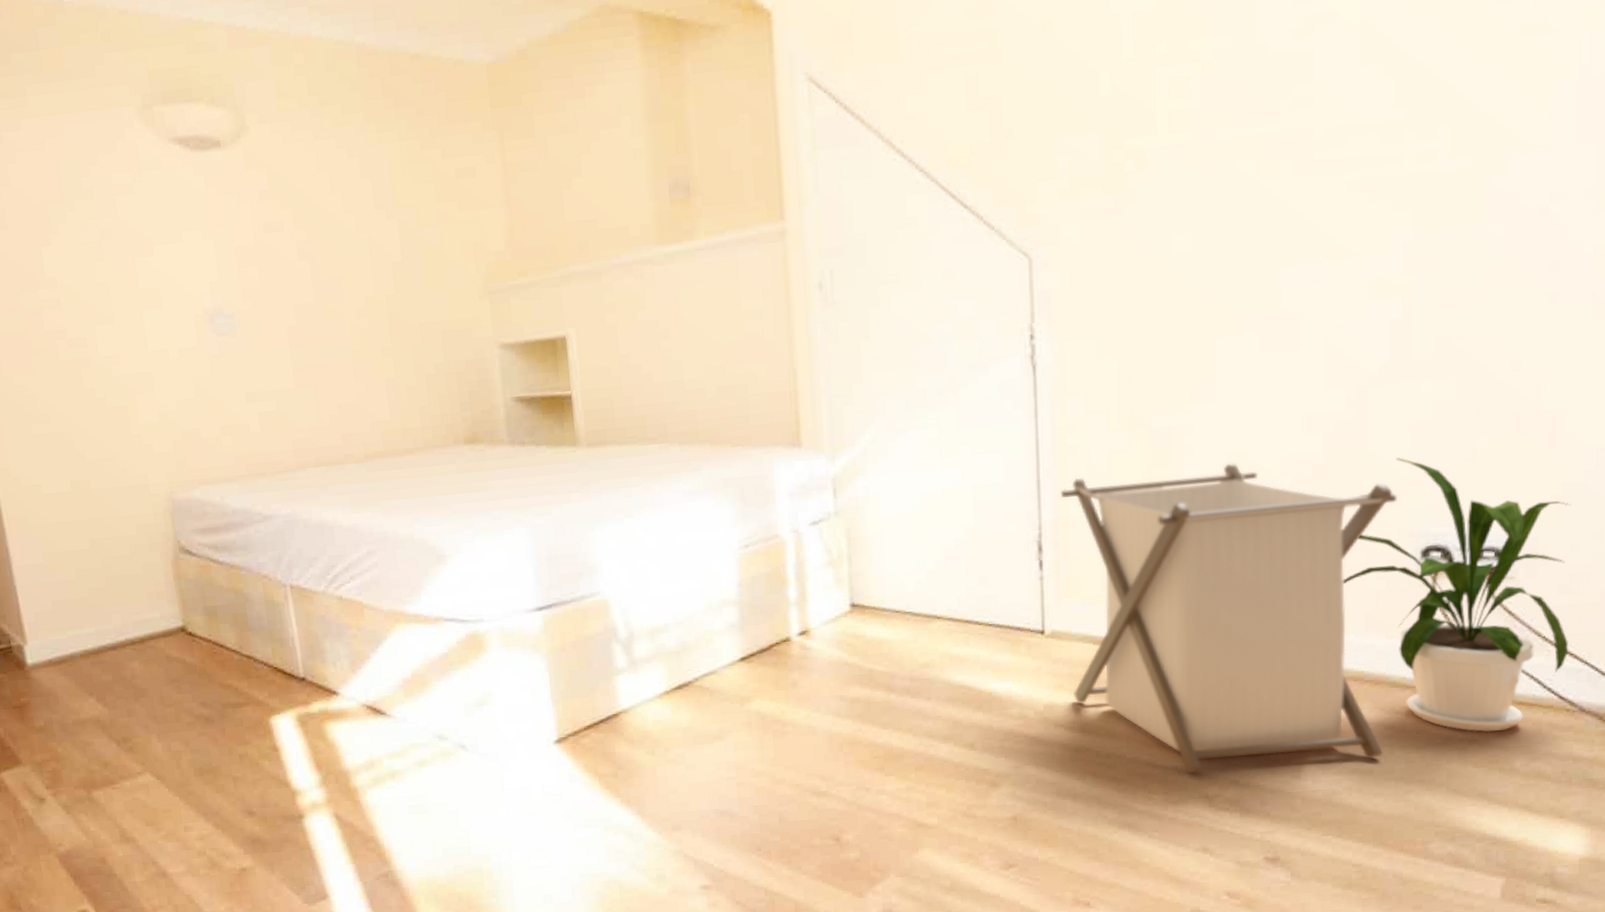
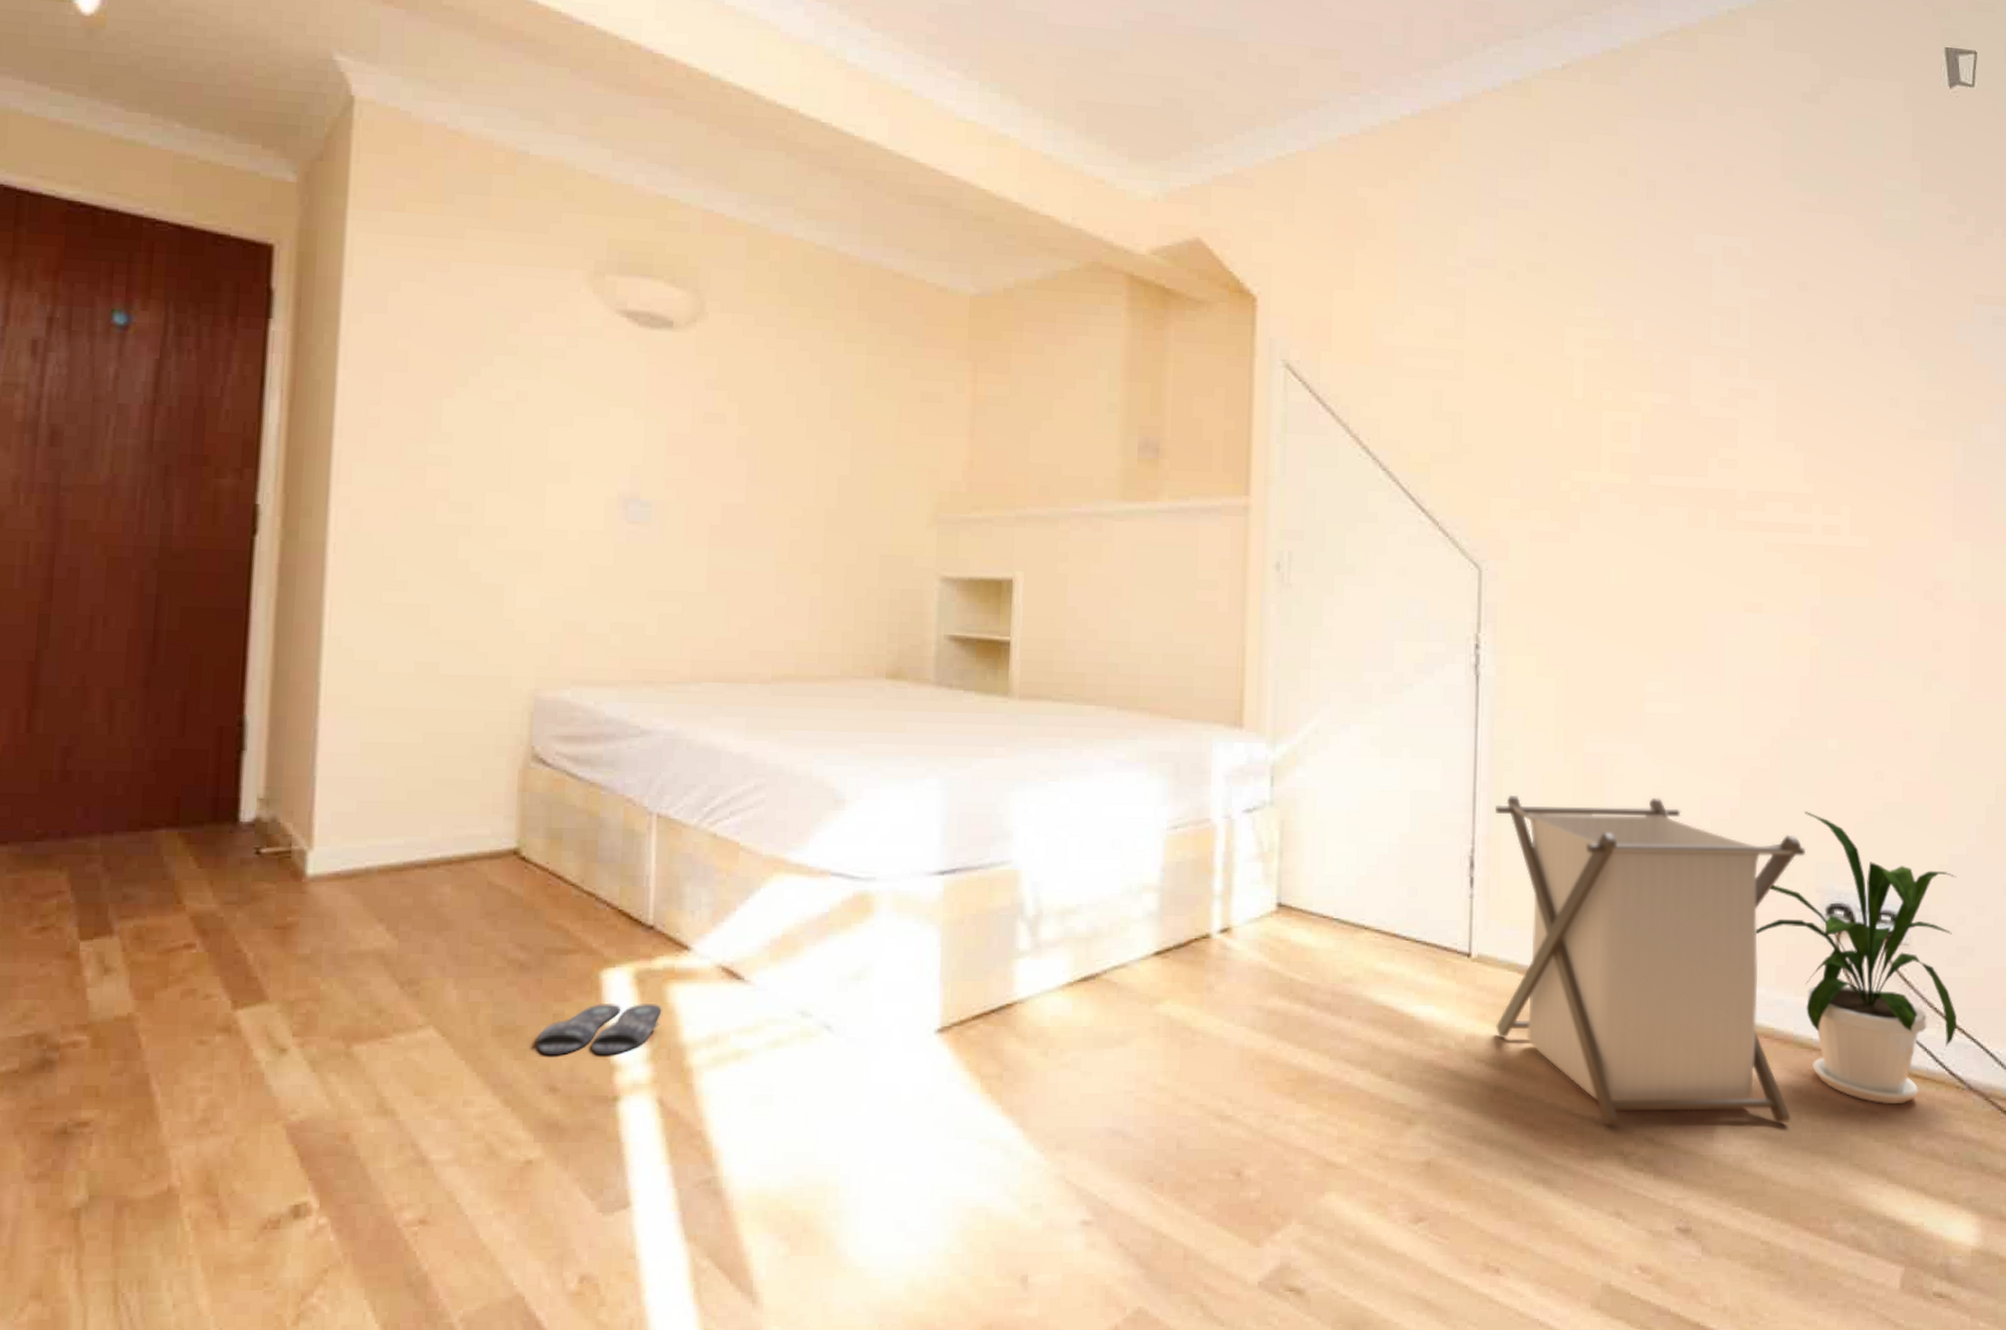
slippers: none [230,740,325,788] -> present [536,1002,662,1056]

